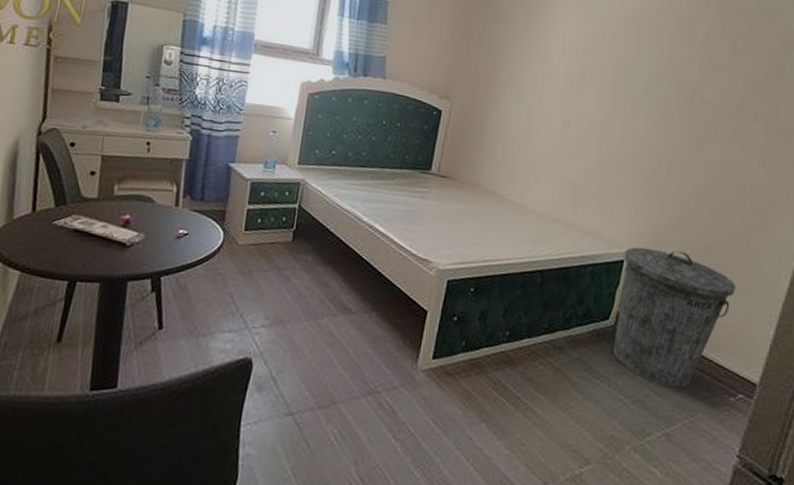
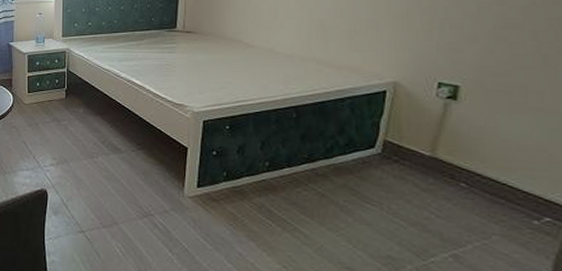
trash can: present [613,247,736,389] -> none [382,77,531,212]

